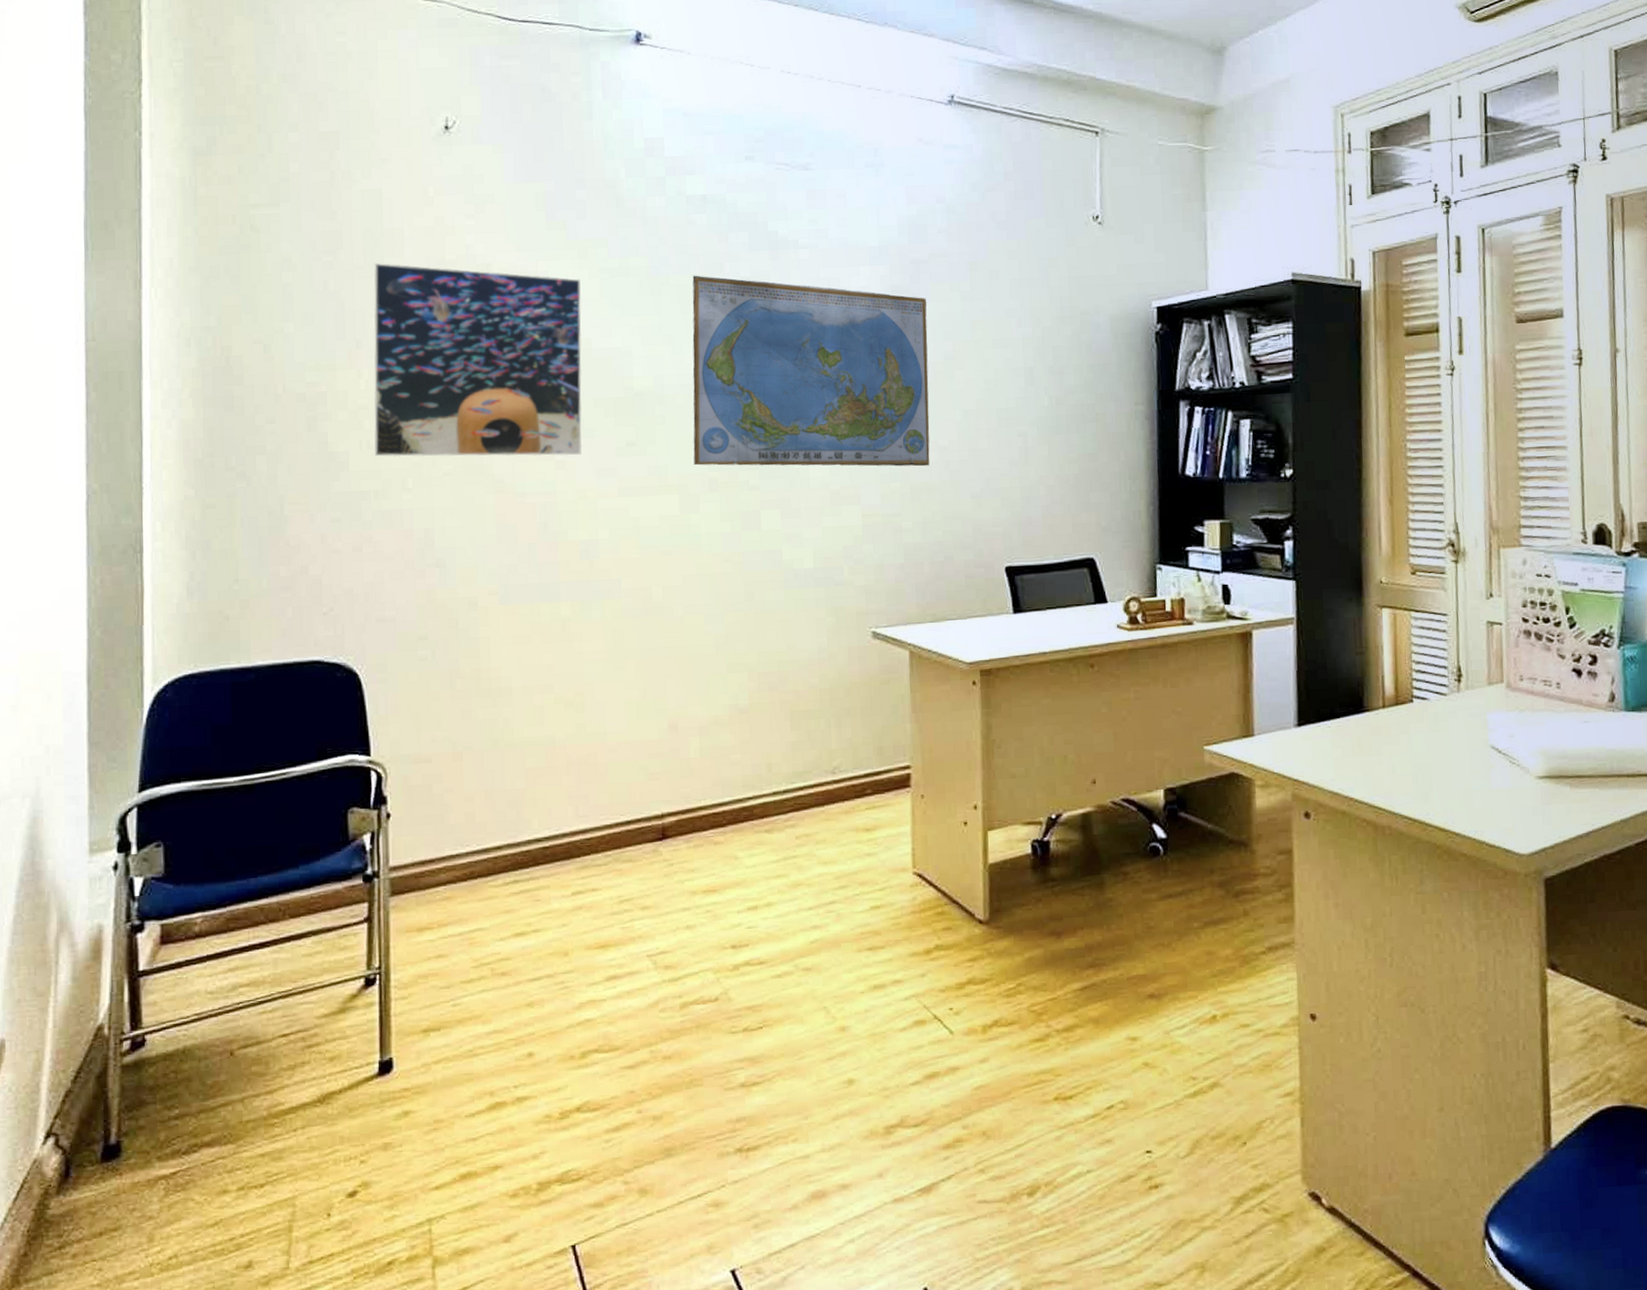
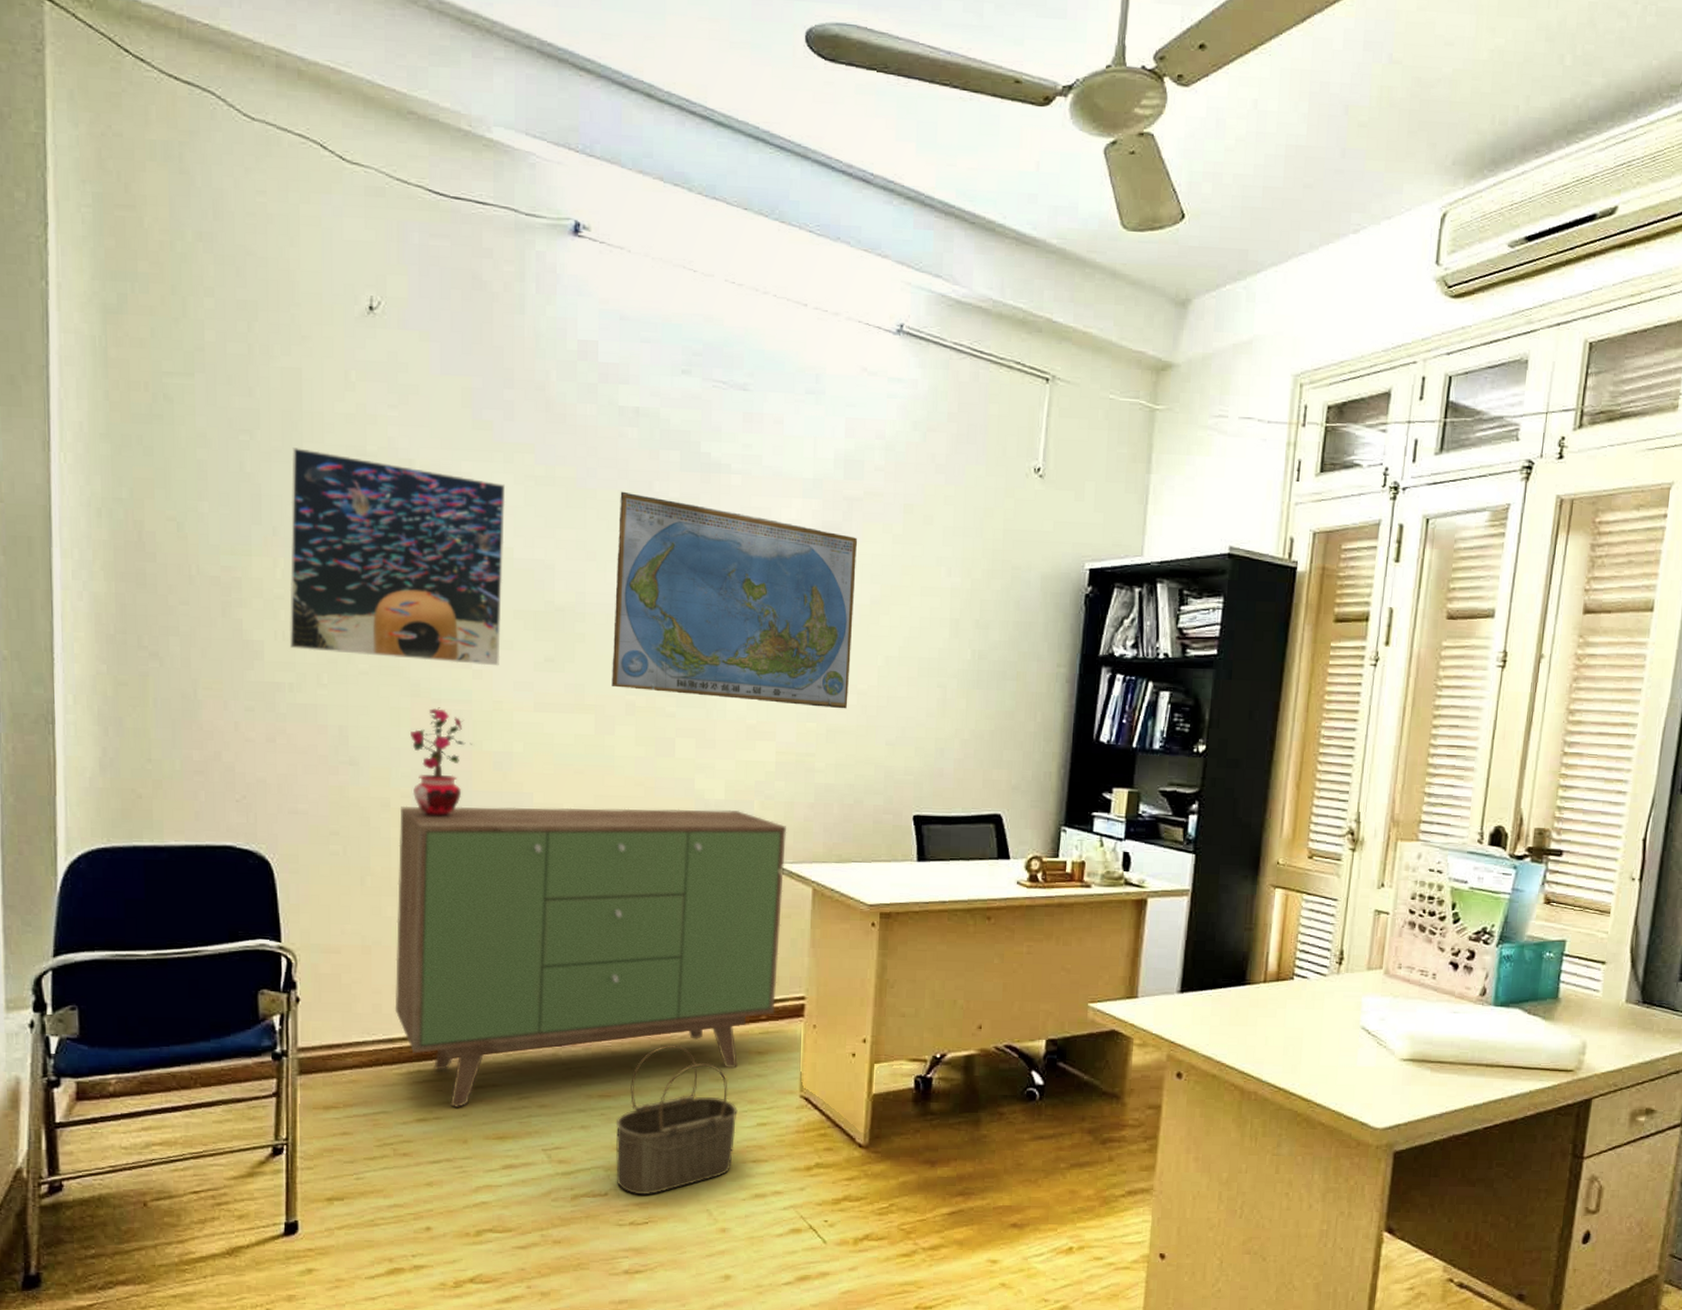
sideboard: none [487,578,880,917] -> present [395,805,787,1107]
potted plant: none [496,501,558,613] -> present [411,707,472,818]
wicker basket: none [722,828,849,997] -> present [615,1043,738,1195]

